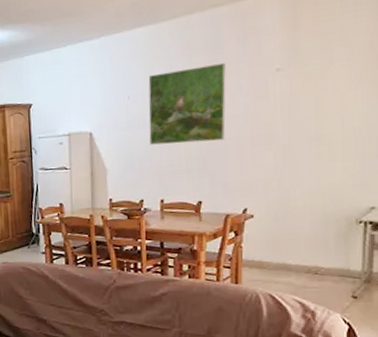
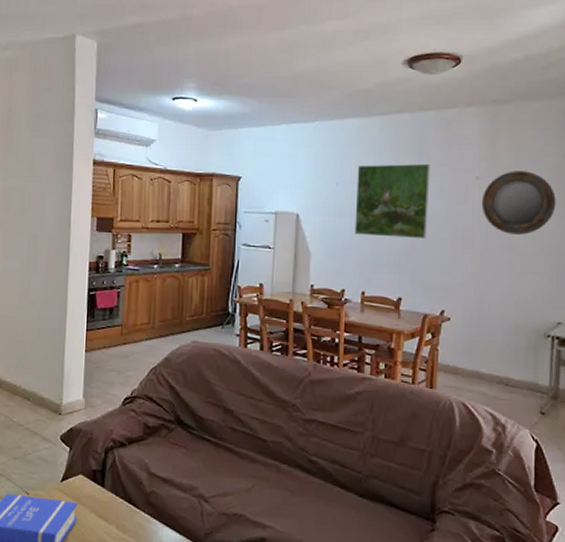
home mirror: none [283,54,368,124] -> present [481,171,556,235]

